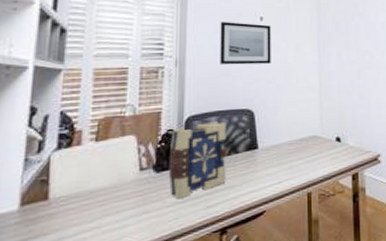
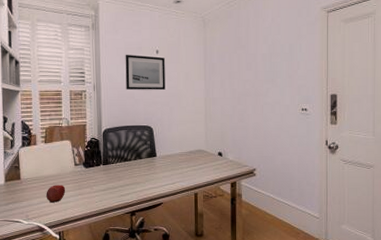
apple: none [89,201,123,231] -> present [46,185,66,203]
book: present [168,122,227,198] -> none [93,134,134,187]

